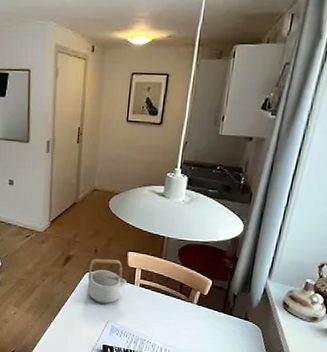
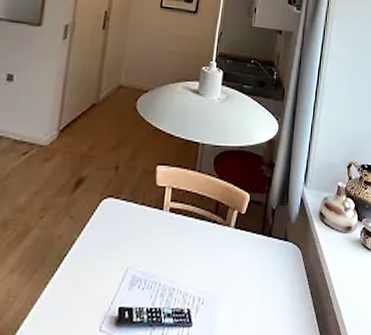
teapot: present [87,258,128,305] -> none [101,178,155,244]

